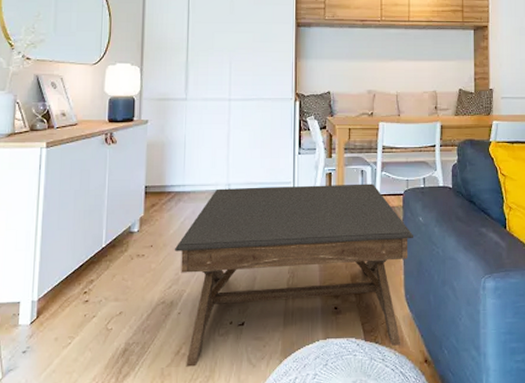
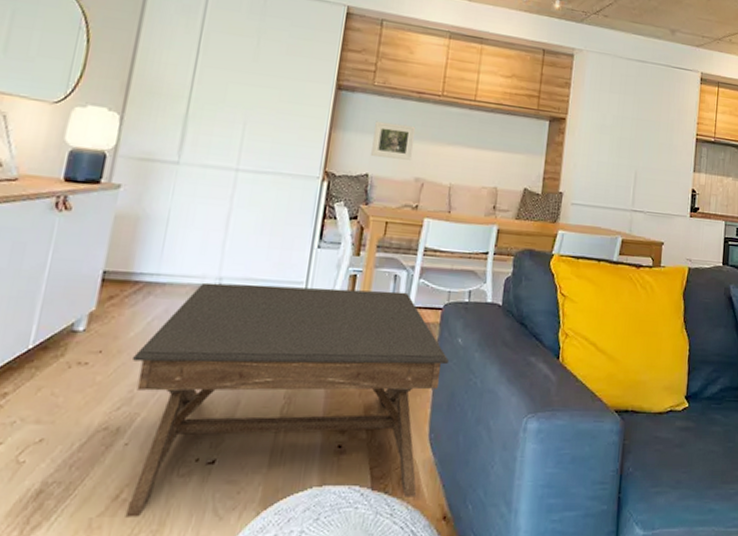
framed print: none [330,48,364,77] -> present [371,121,416,160]

